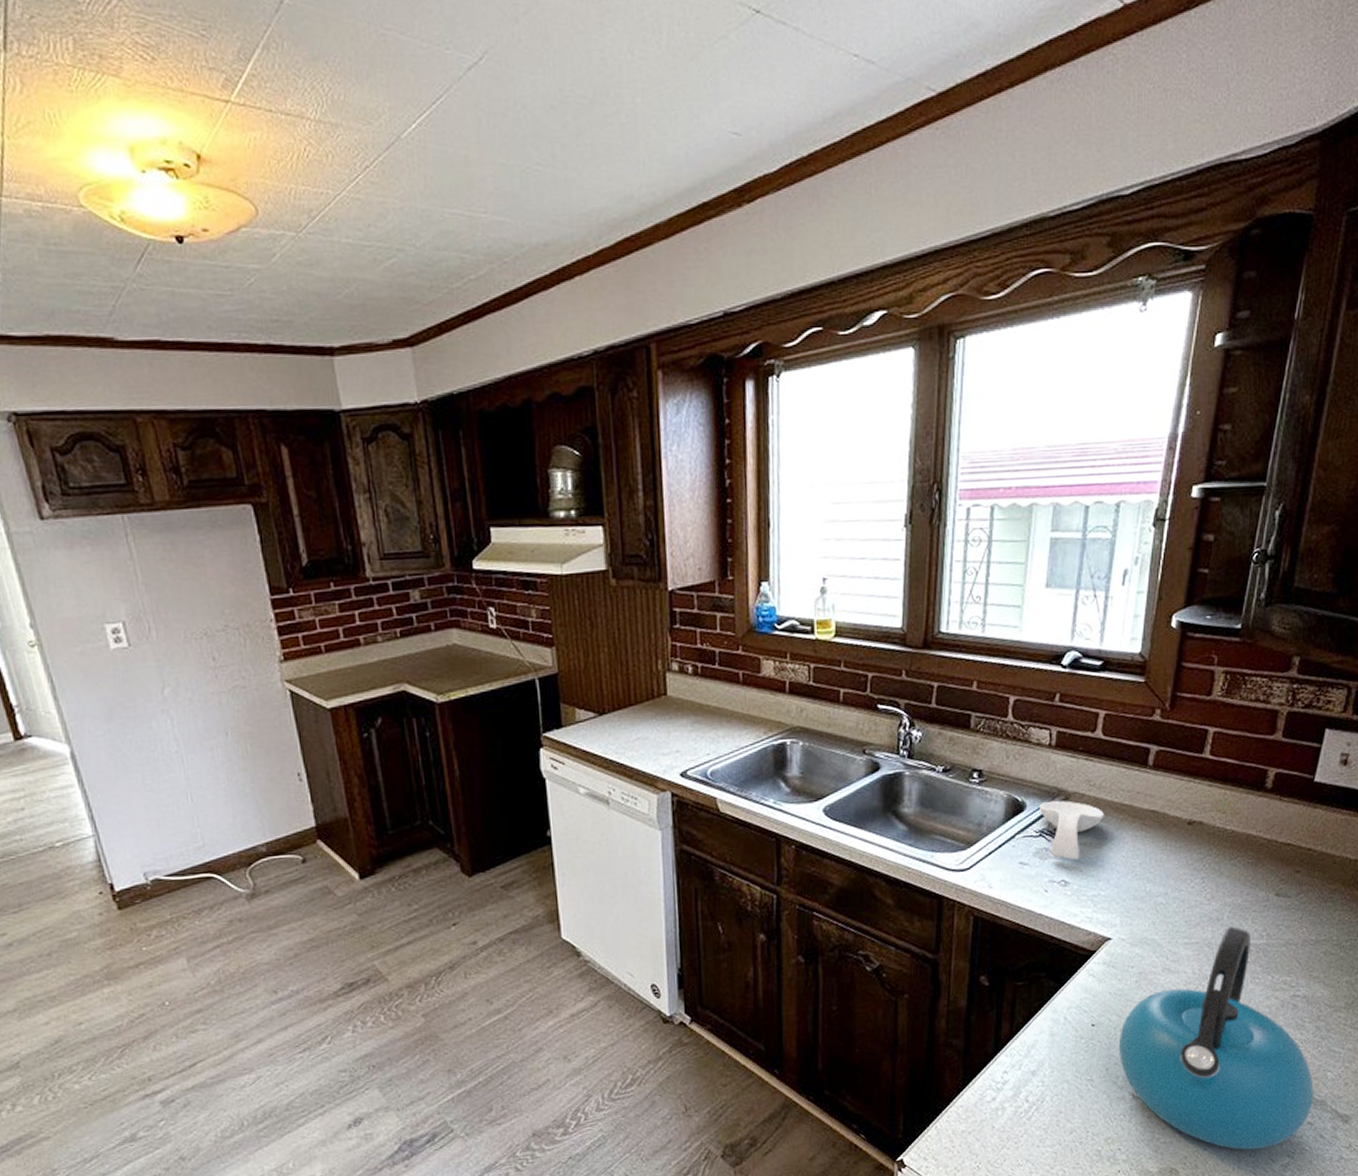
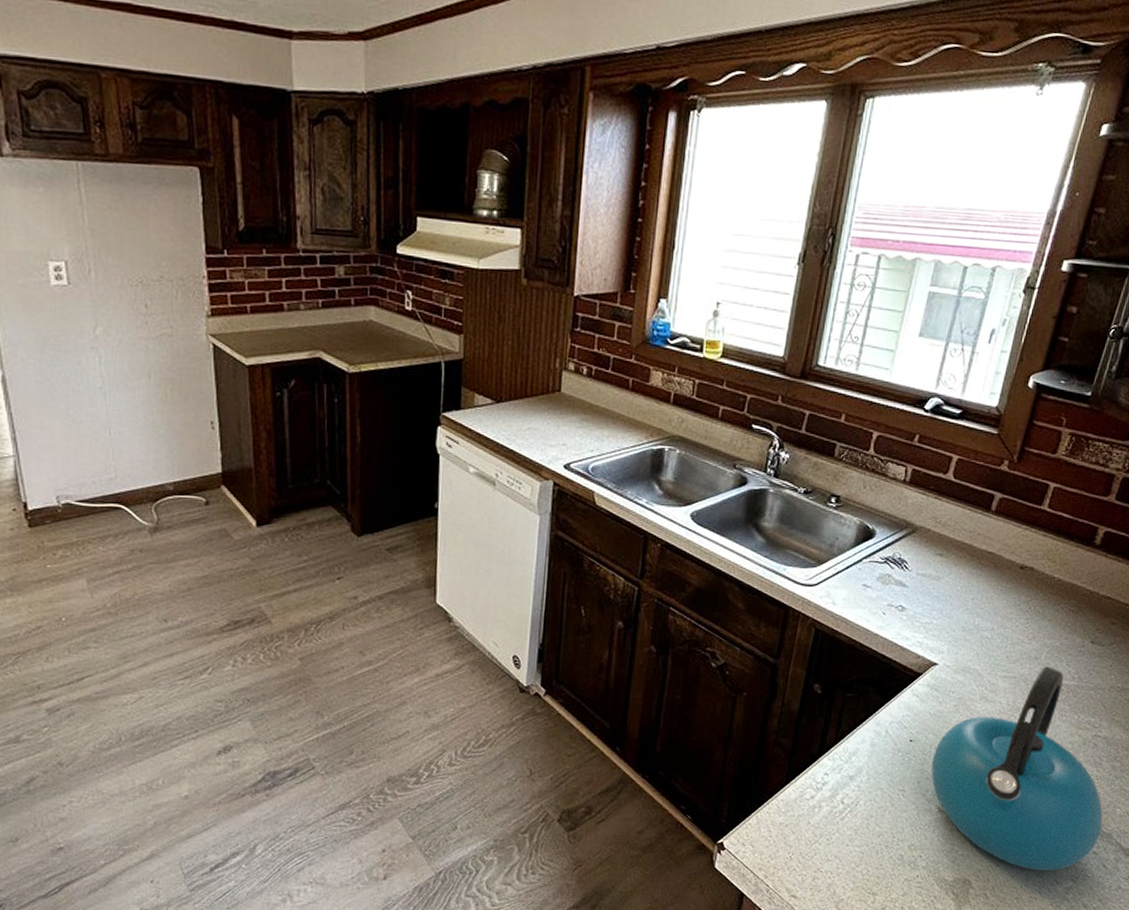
spoon rest: present [1040,800,1104,860] -> none [887,531,945,588]

